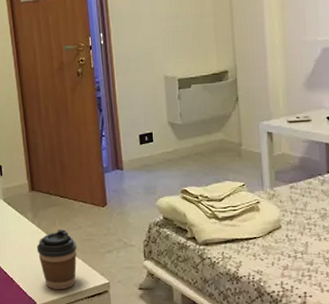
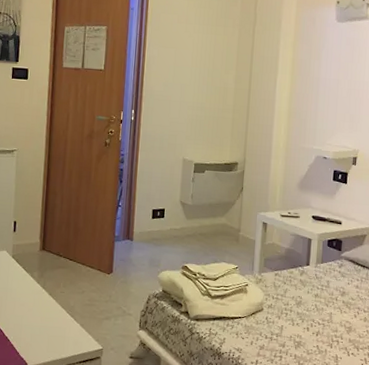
coffee cup: present [36,229,77,290] -> none [37,292,78,353]

